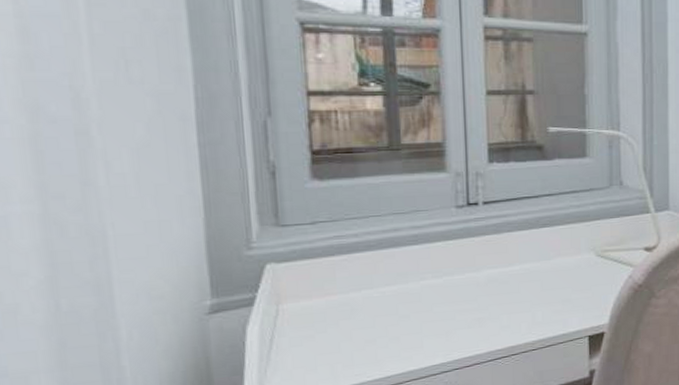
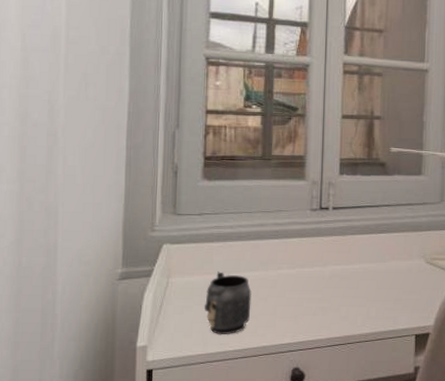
mug: none [329,290,391,365] -> present [204,272,252,335]

